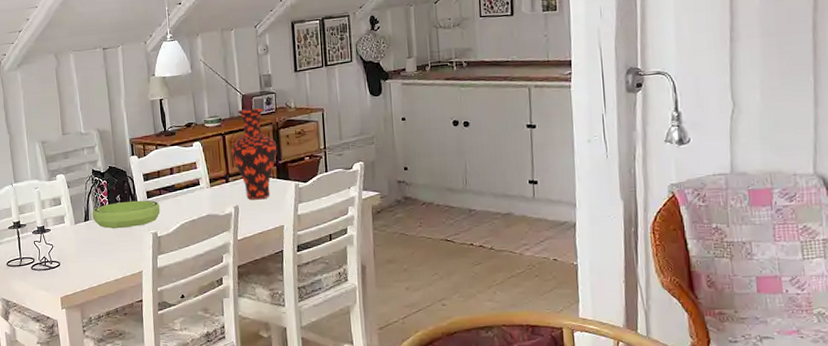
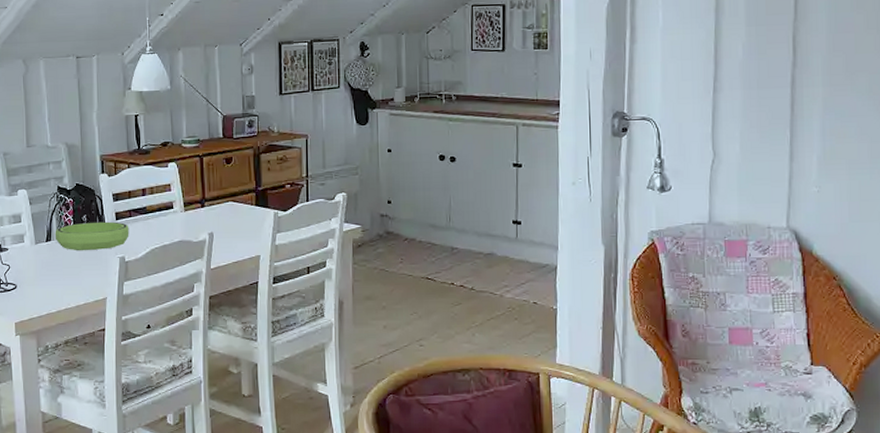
vase: present [231,108,277,200] -> none [209,130,257,227]

